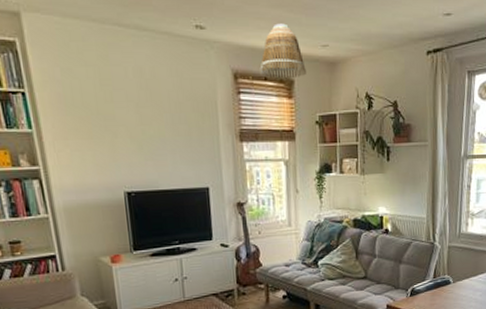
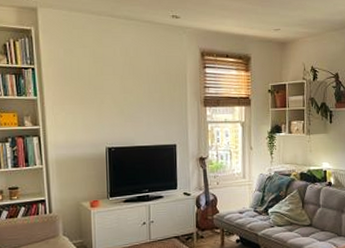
lamp shade: present [260,23,306,79] -> none [223,13,261,56]

